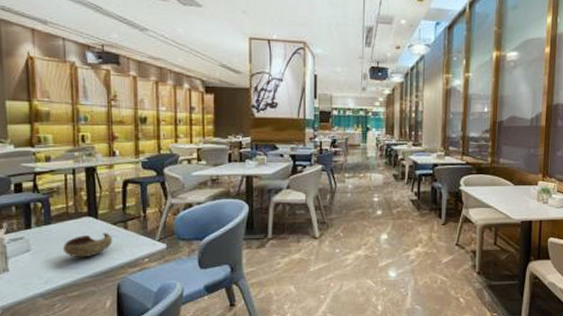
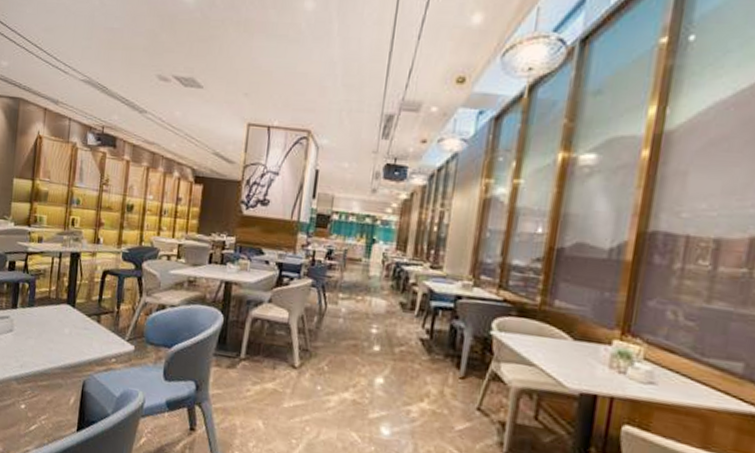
bowl: present [62,233,113,258] -> none [40,323,85,347]

